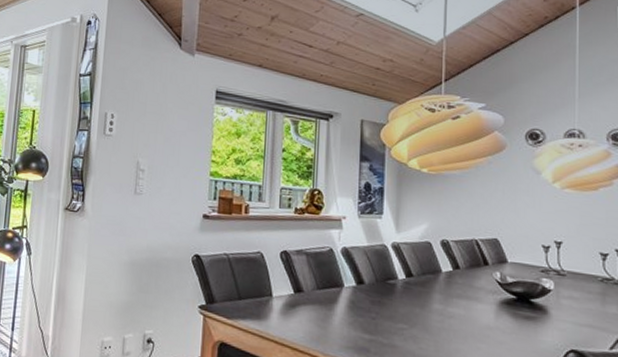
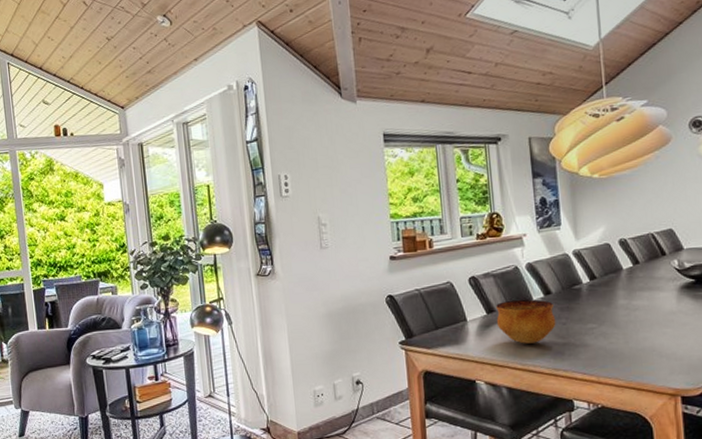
bowl: none [303,283,365,334] -> present [496,299,556,344]

